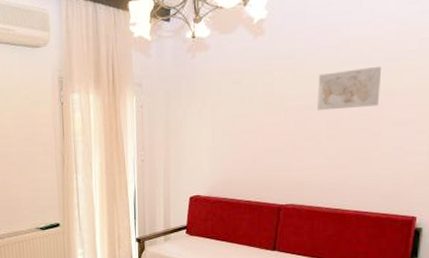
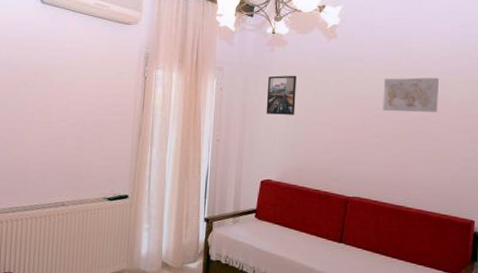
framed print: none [190,82,222,128] -> present [266,75,297,115]

